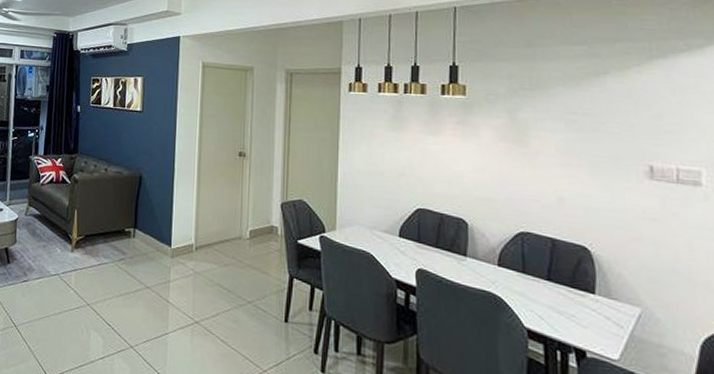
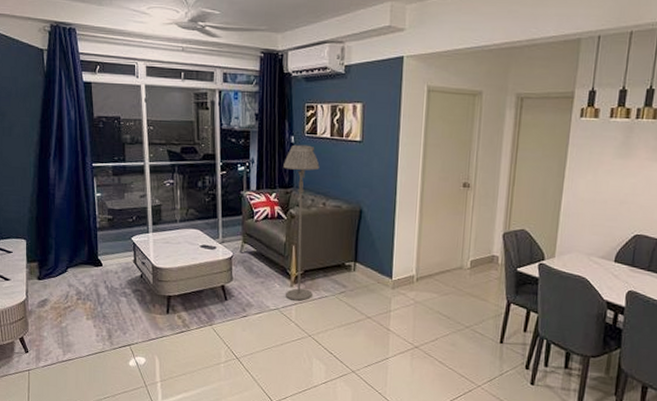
floor lamp: none [66,113,103,267] -> present [283,144,320,301]

